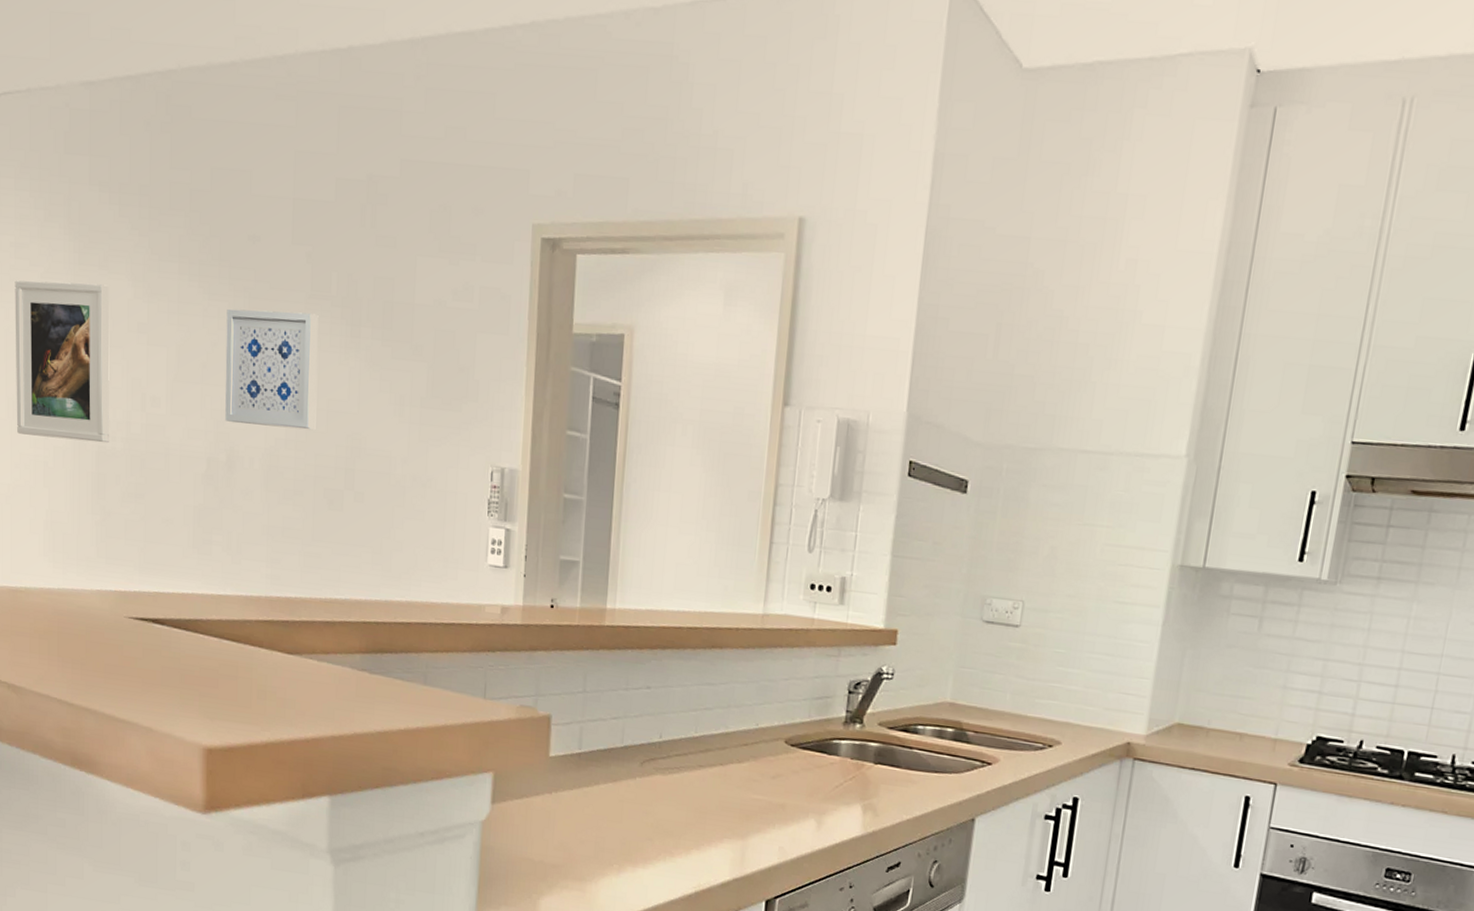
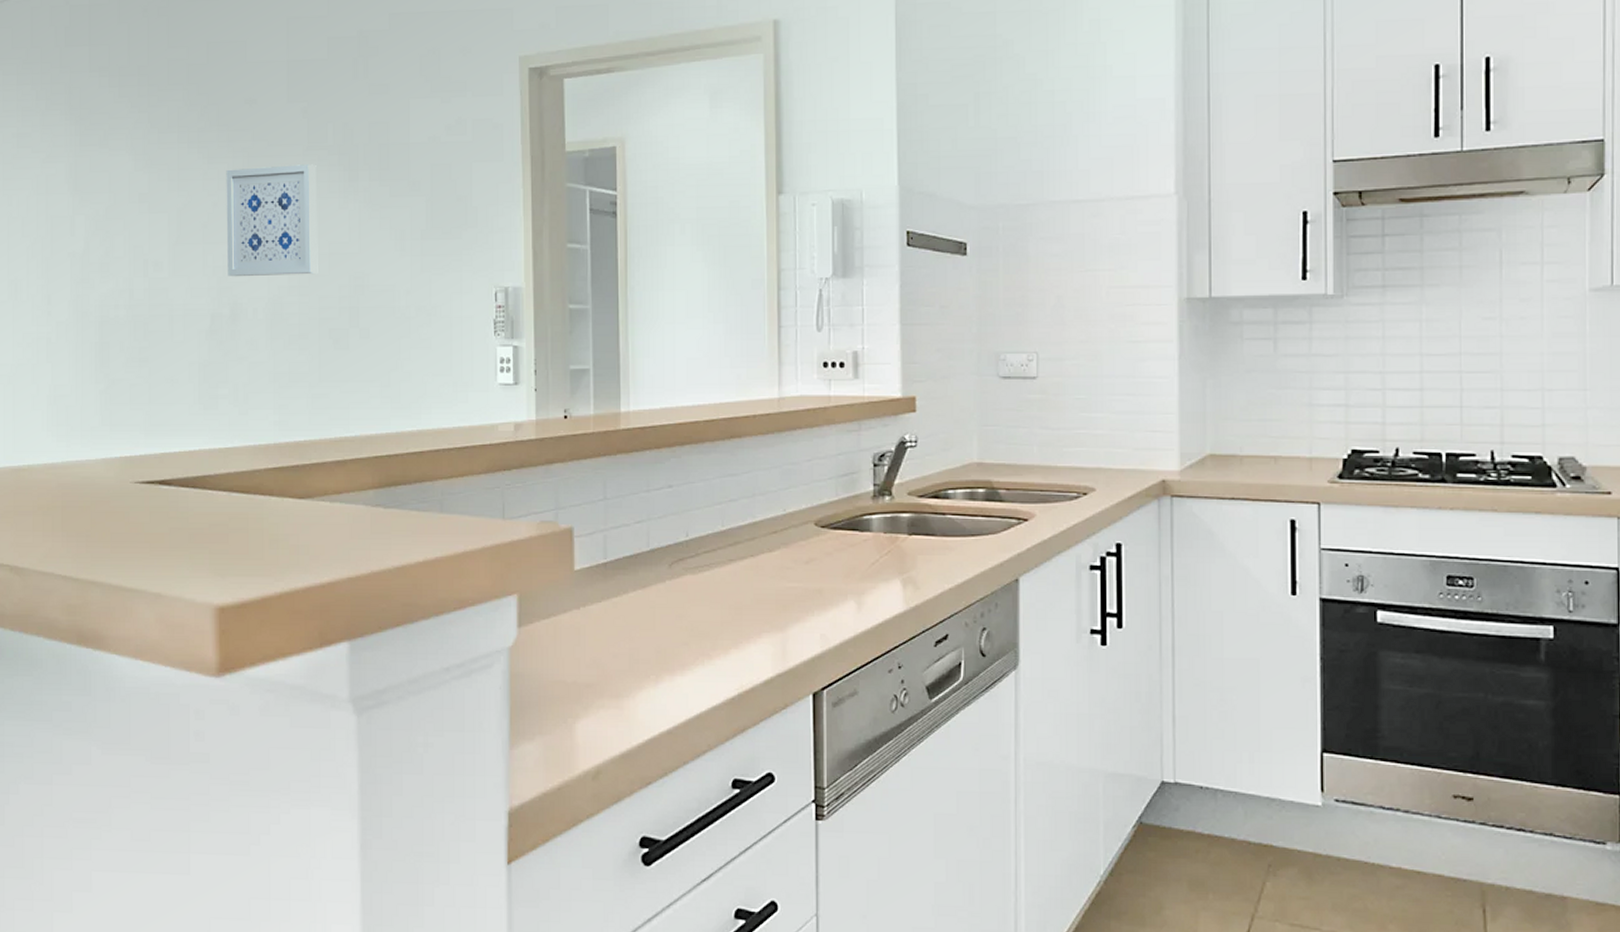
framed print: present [15,280,110,444] -> none [17,162,113,314]

